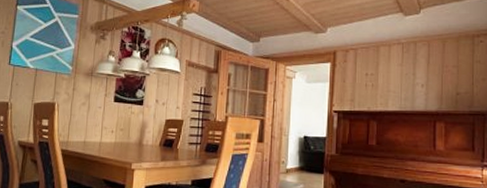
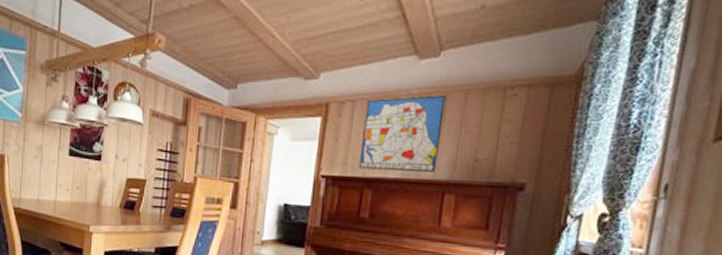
wall art: none [364,43,428,105] -> present [358,95,446,172]

